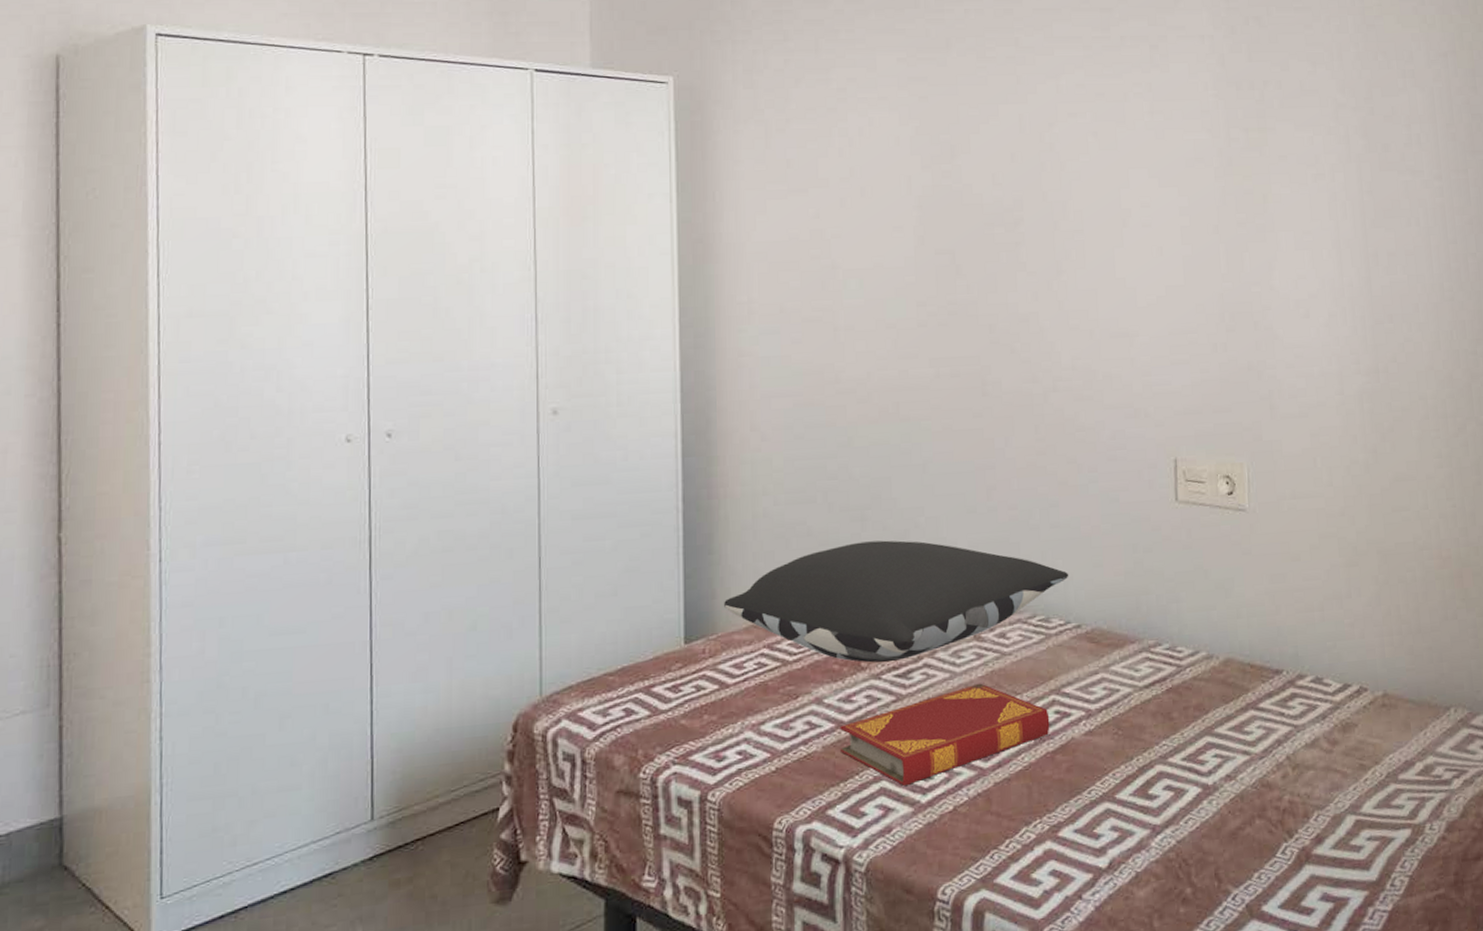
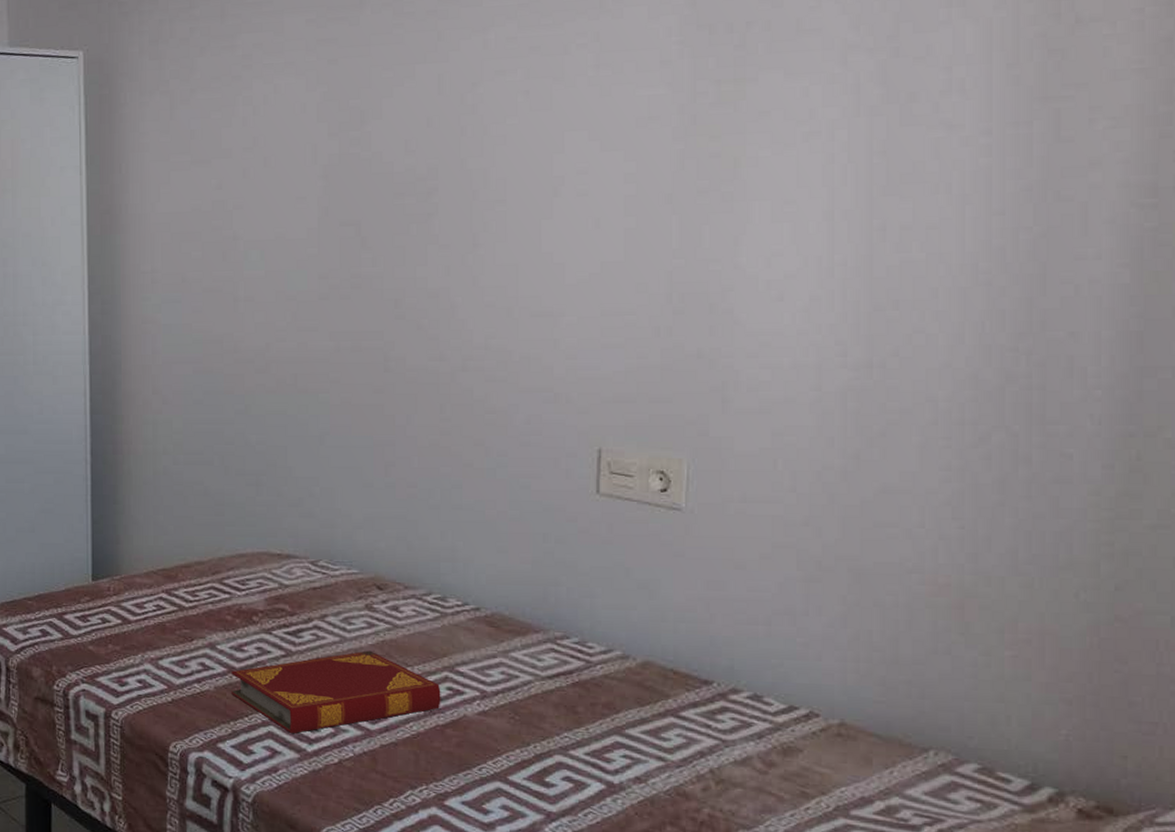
pillow: present [724,540,1069,663] -> none [127,505,470,619]

